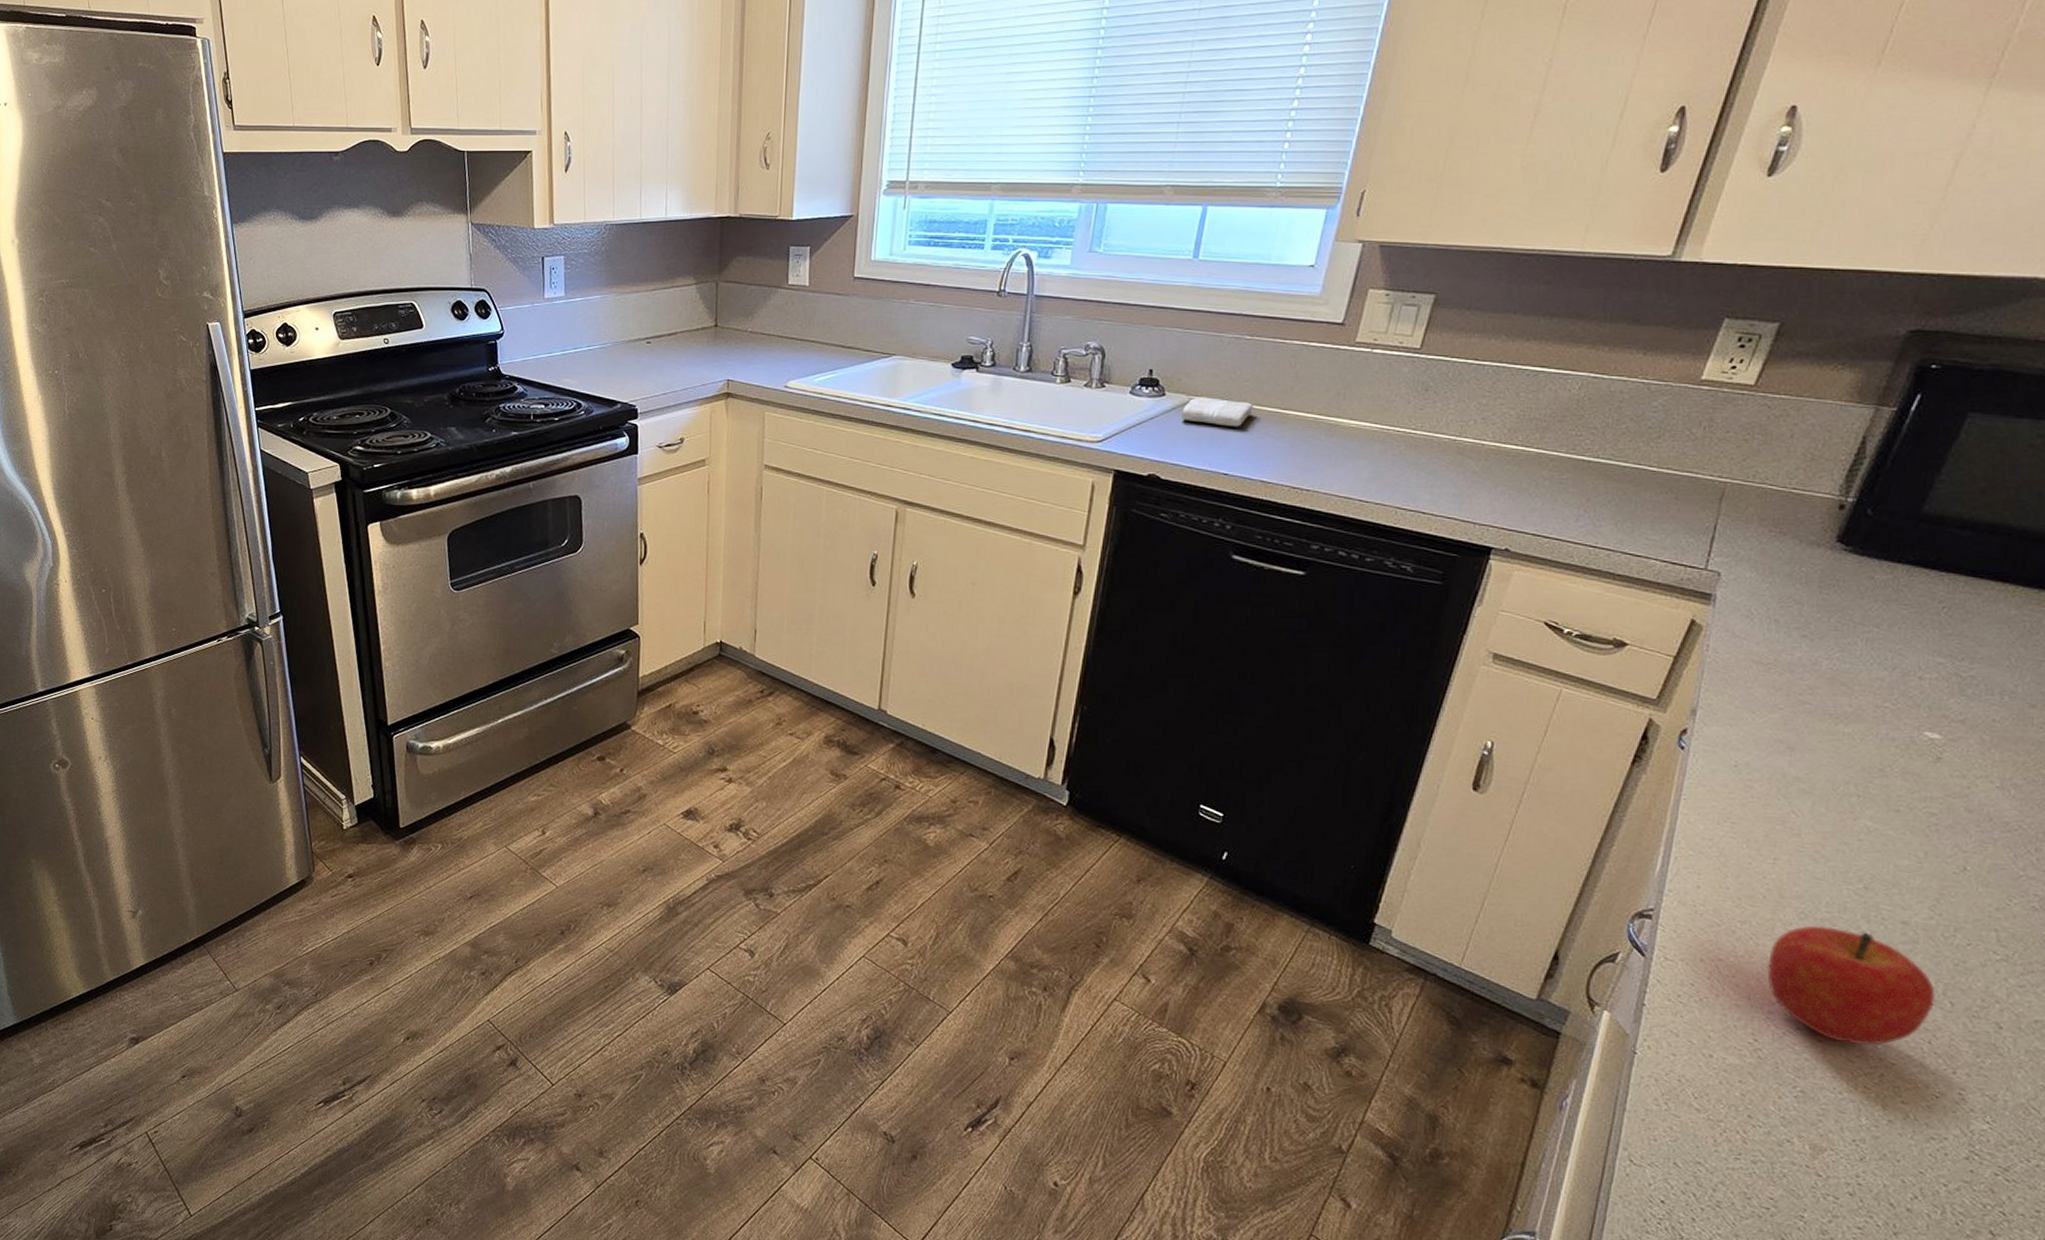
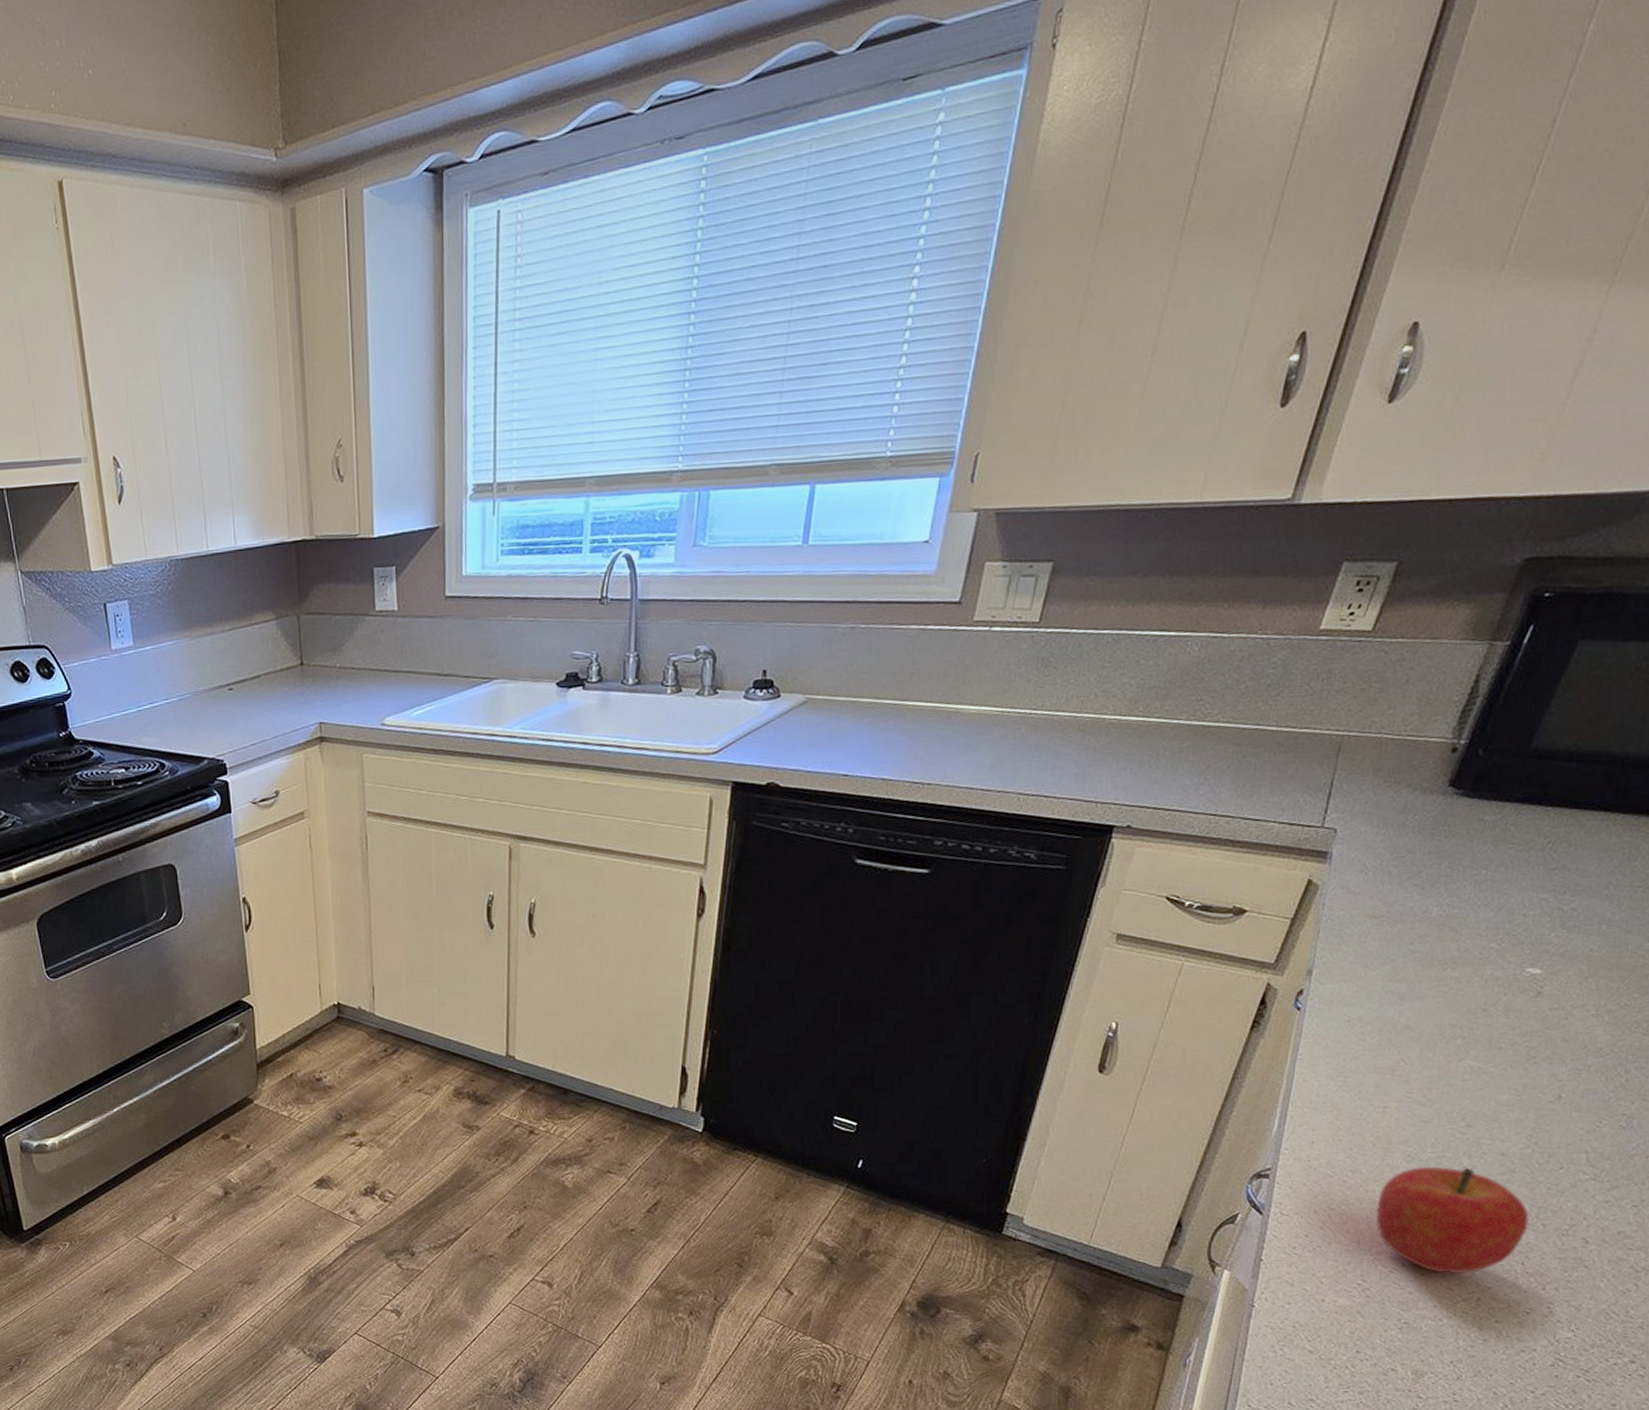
washcloth: present [1180,397,1253,427] -> none [797,694,871,725]

